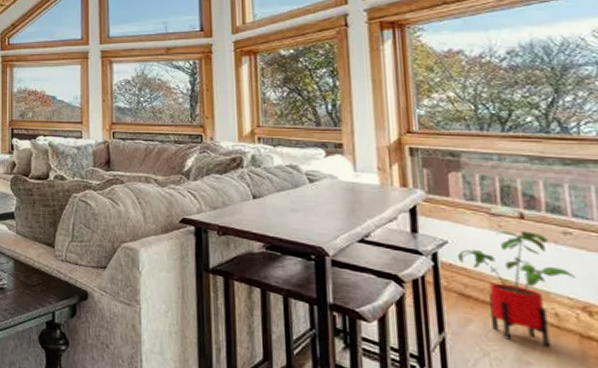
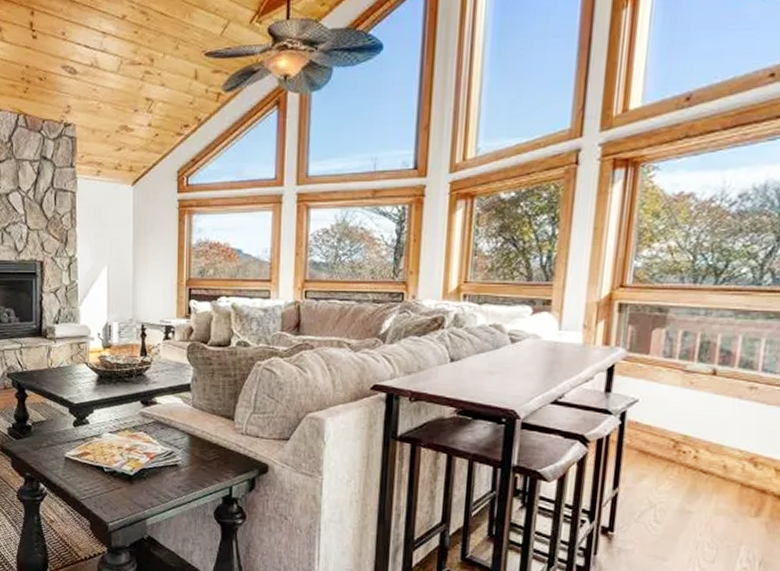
house plant: present [457,231,577,347] -> none [644,387,752,497]

